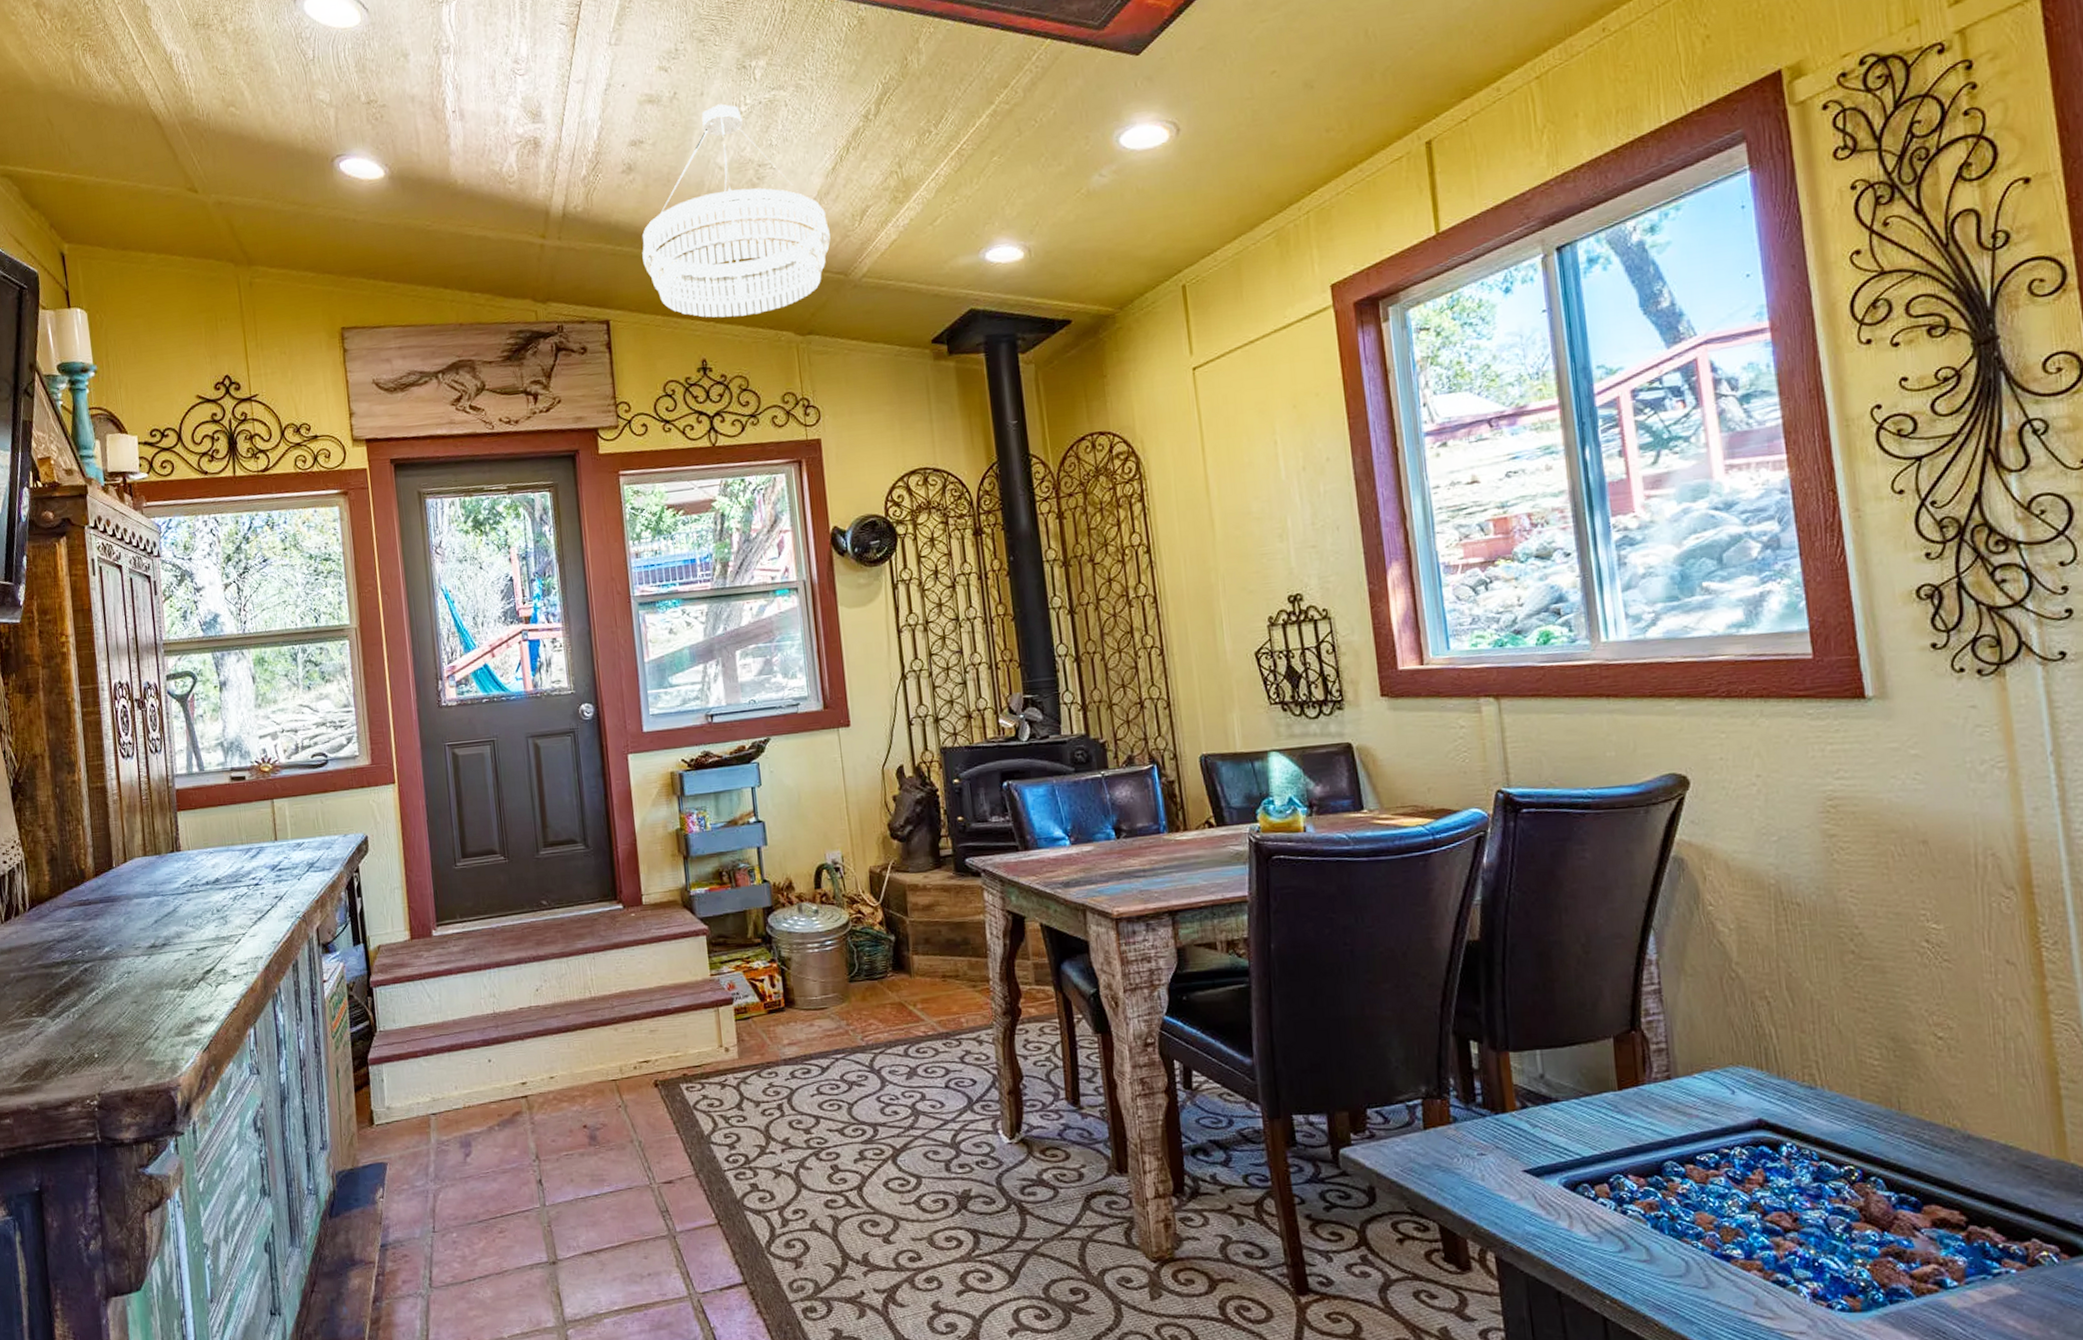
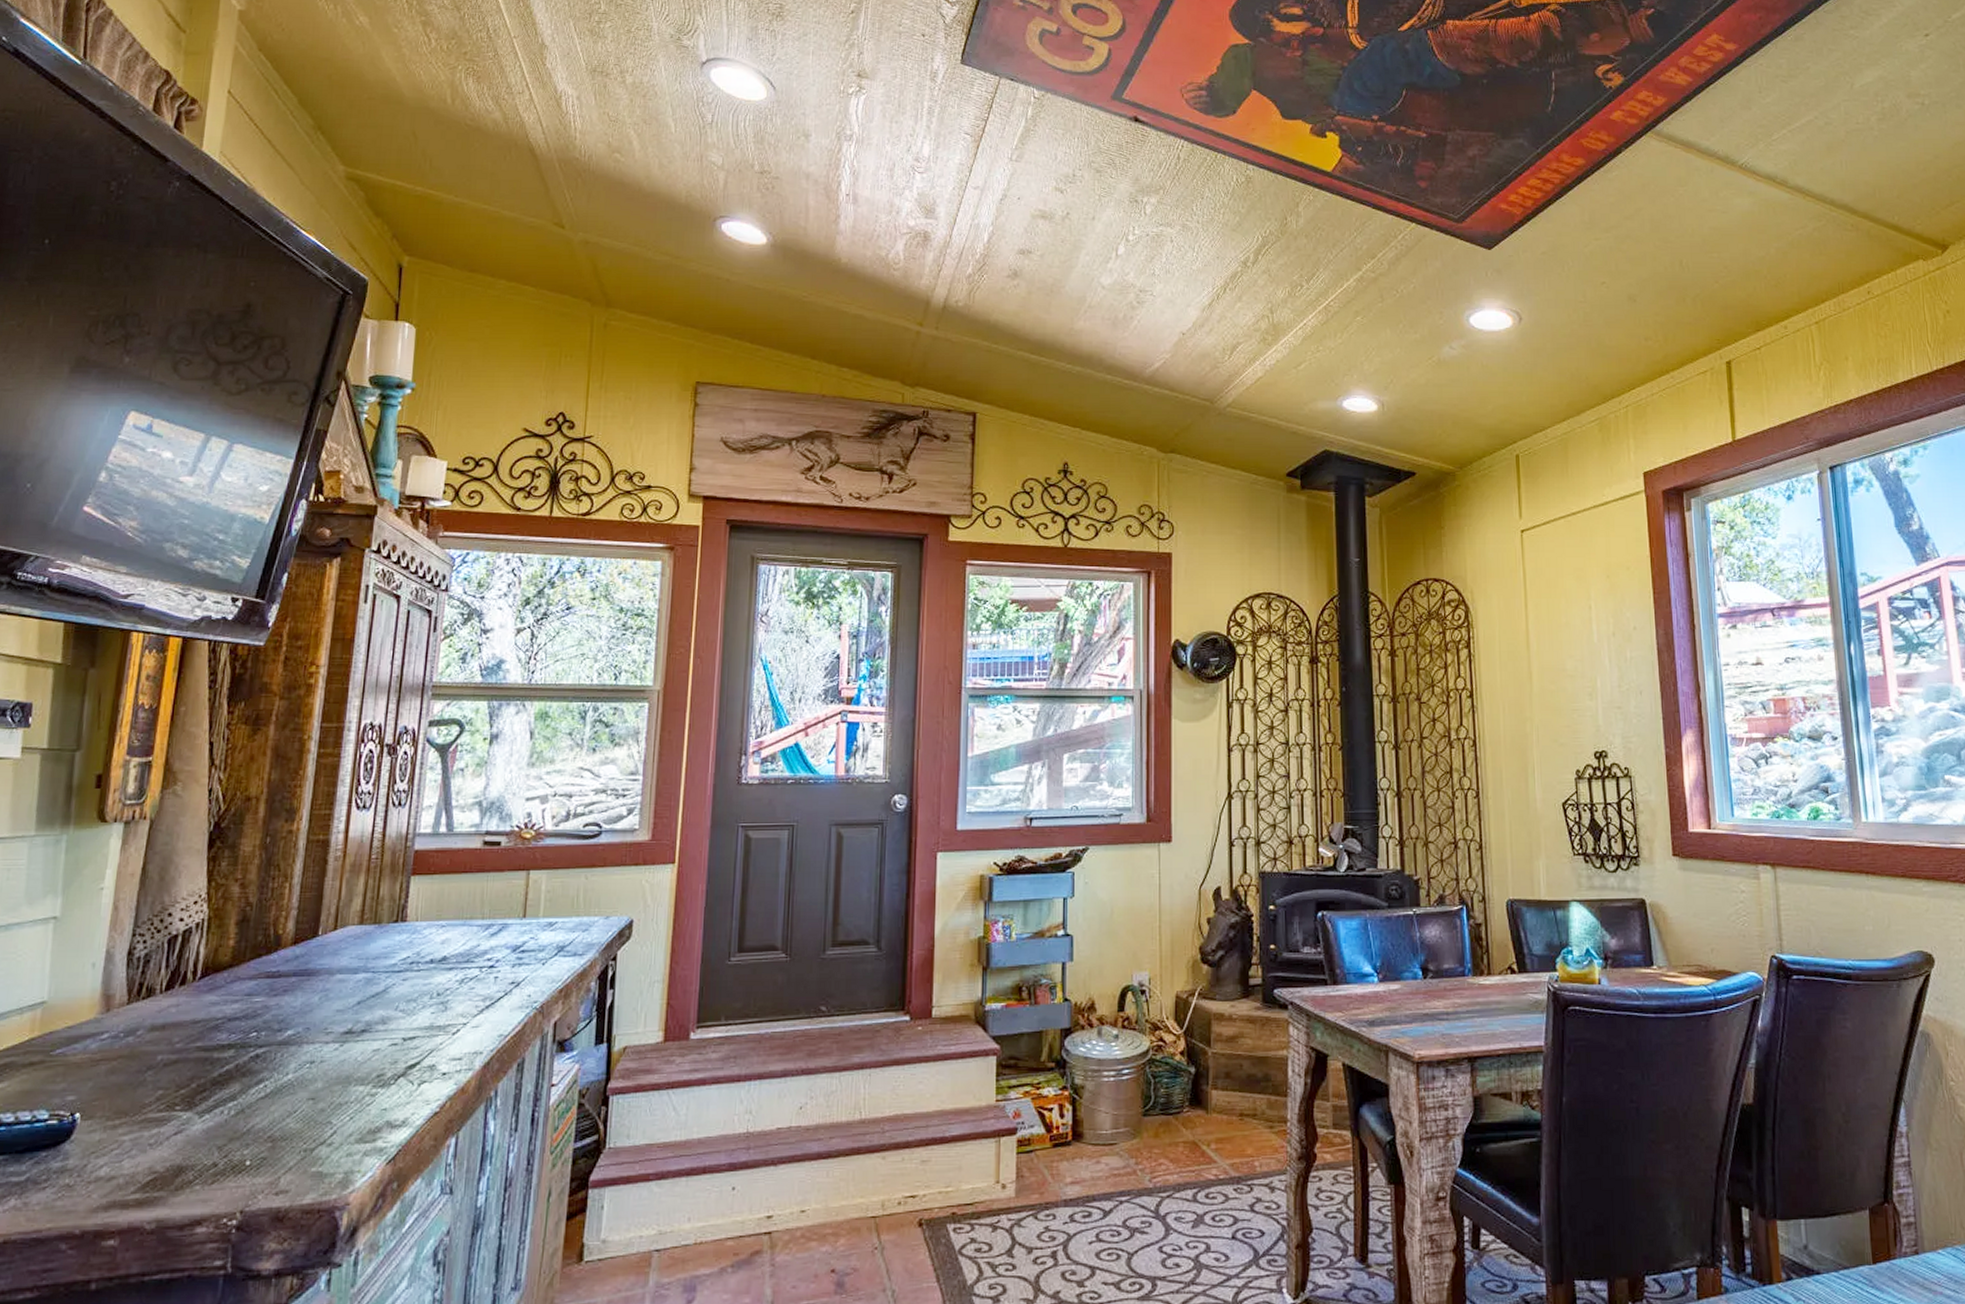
chandelier: present [642,103,831,318] -> none [1017,230,1200,427]

